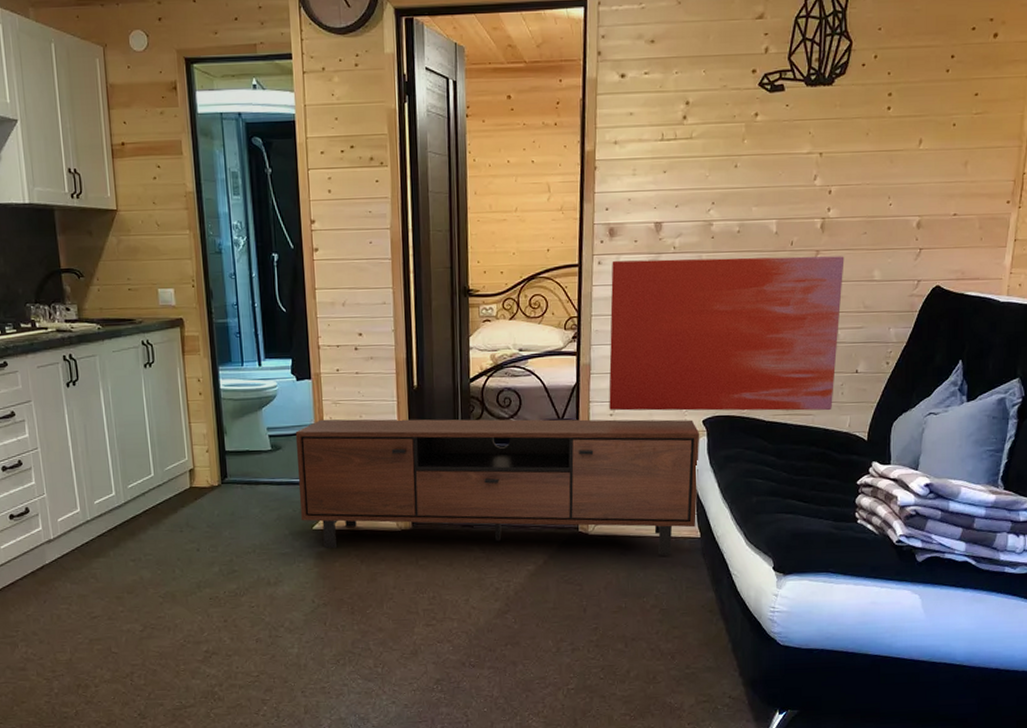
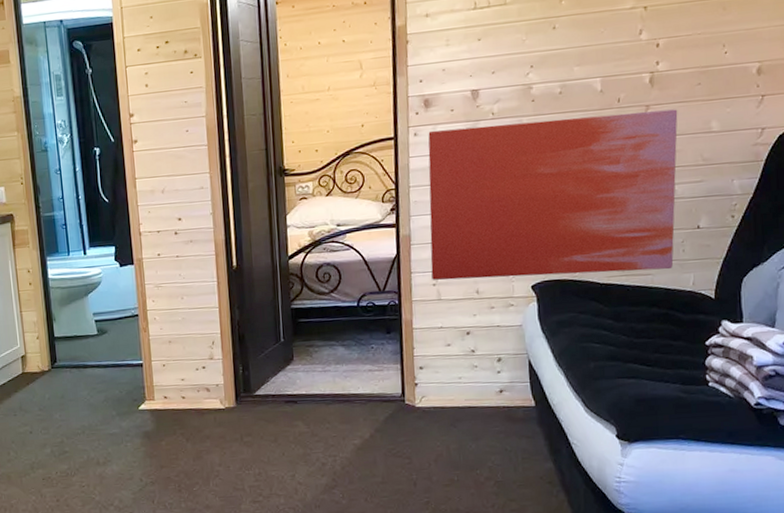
cabinet: present [295,419,700,555] -> none [119,285,530,428]

